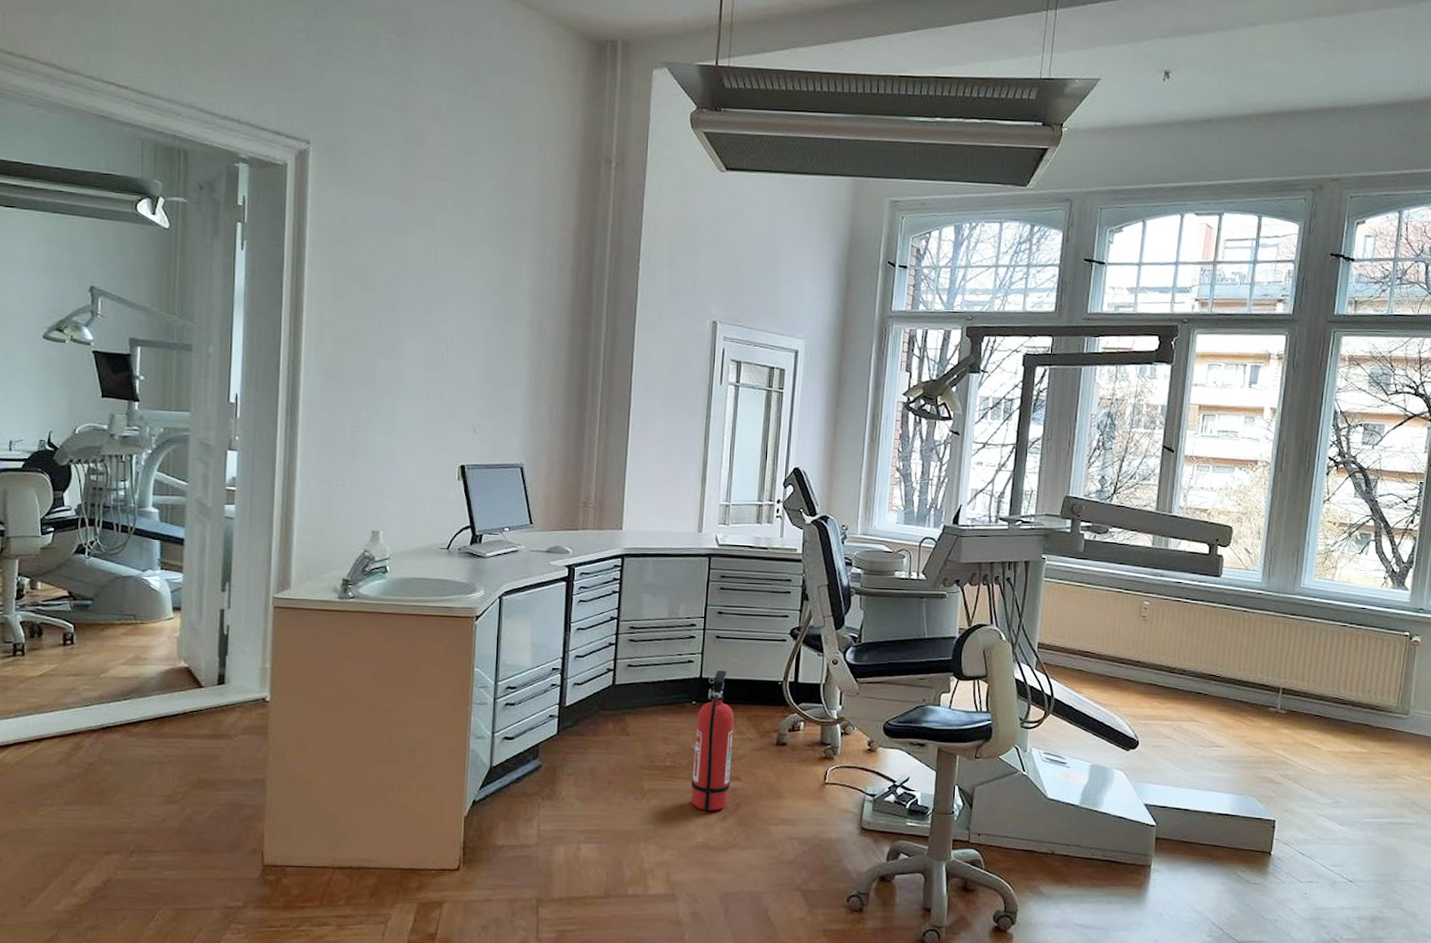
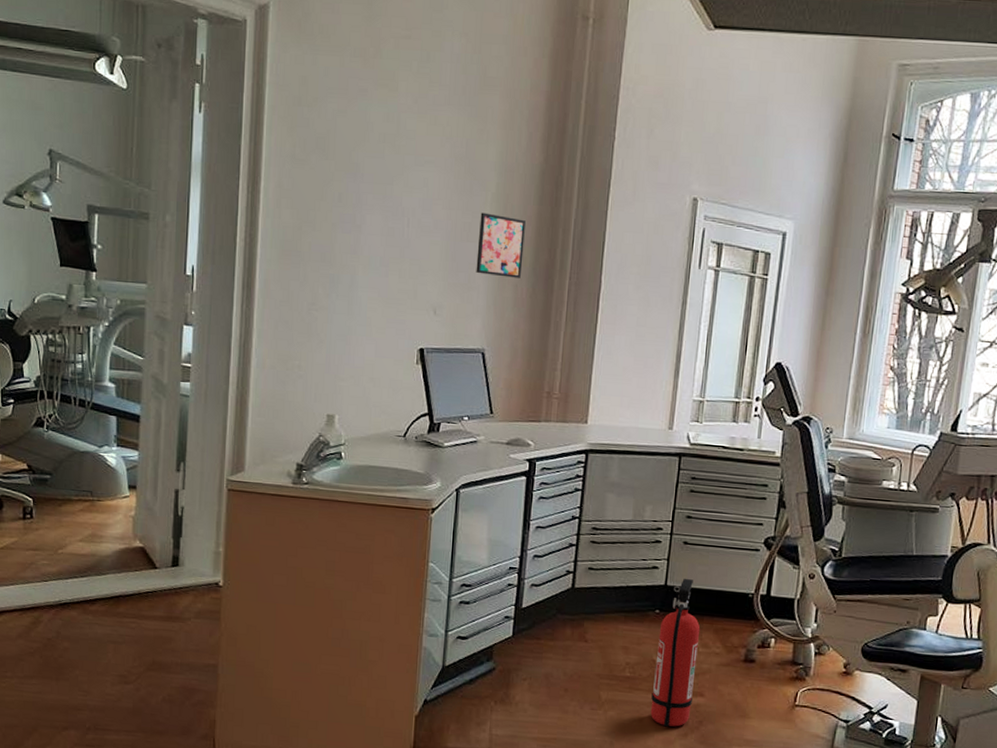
wall art: none [513,338,558,398] -> present [476,212,525,278]

